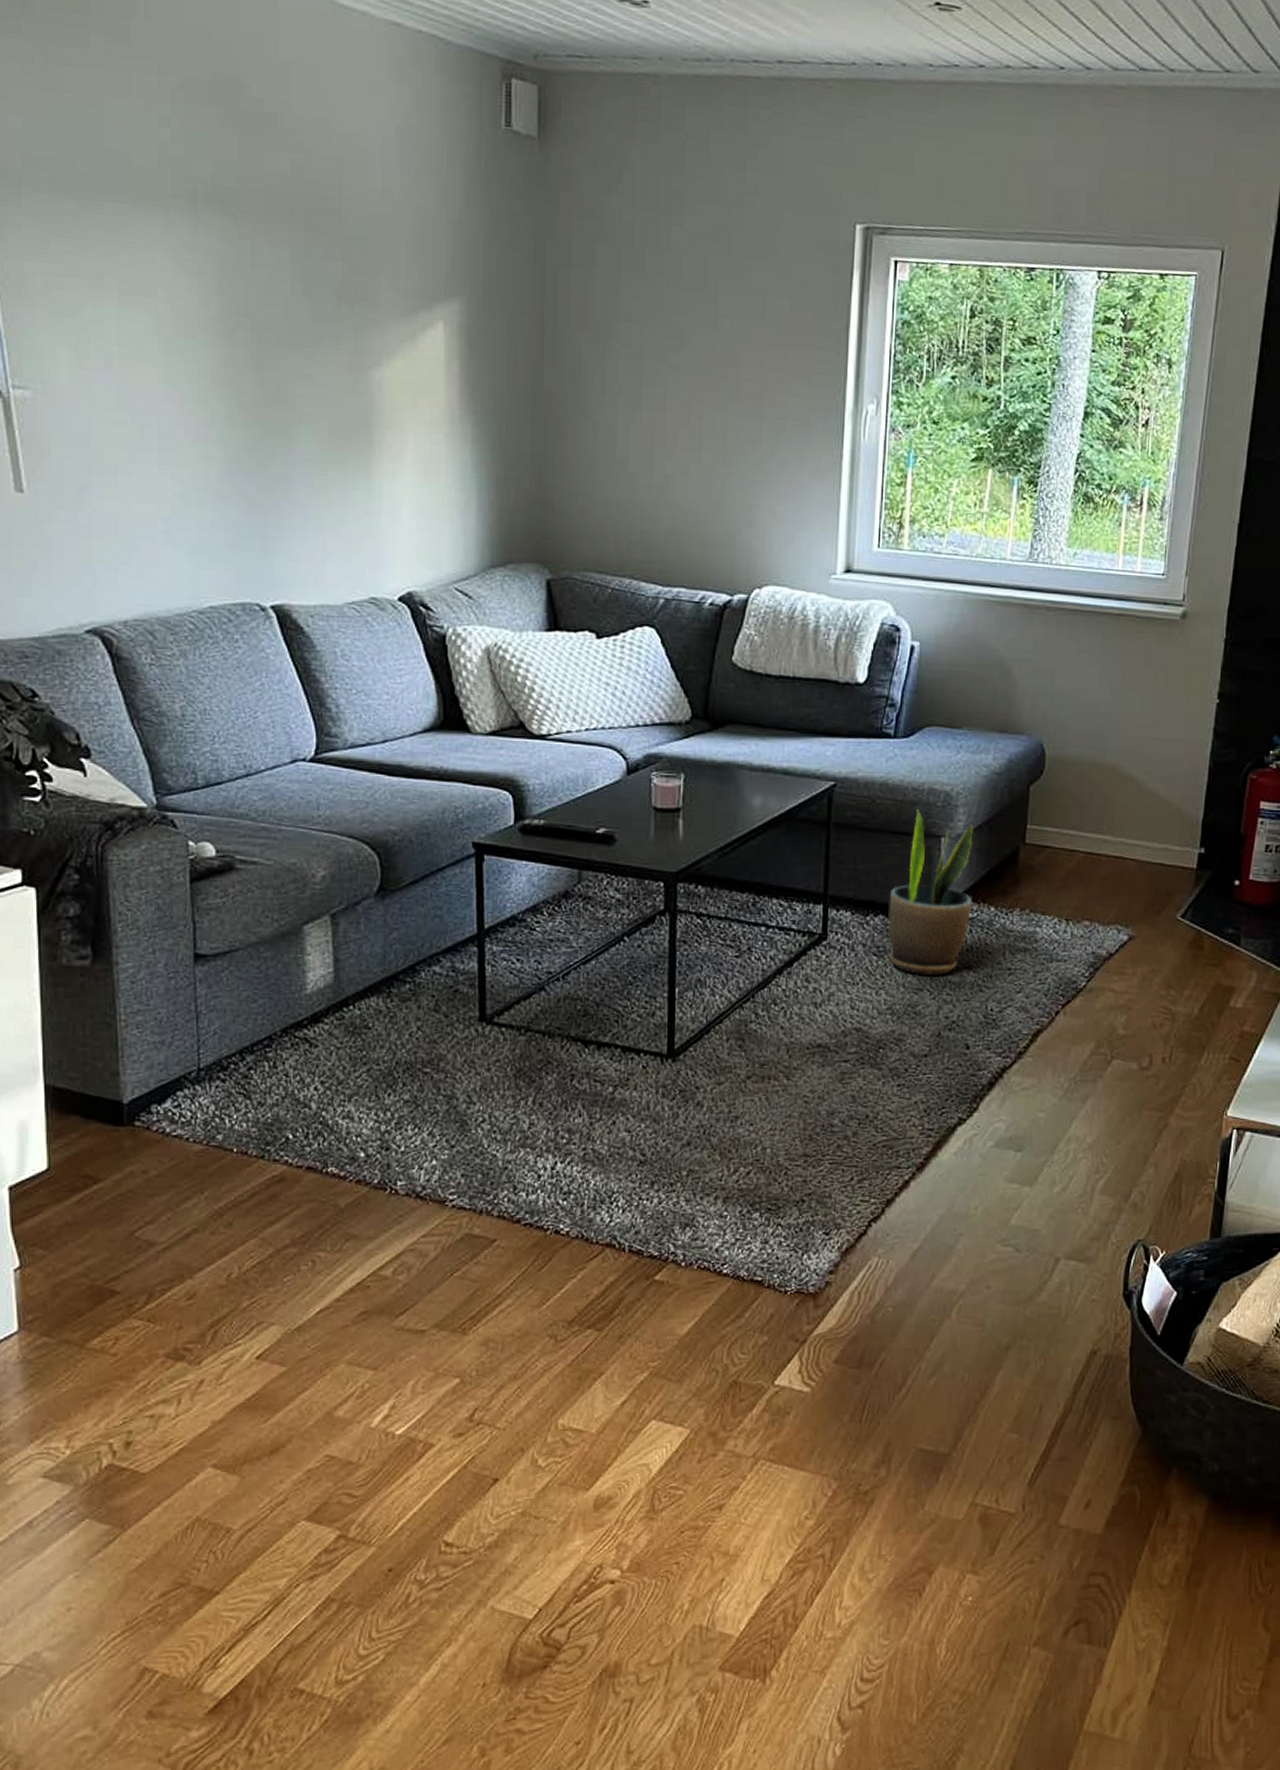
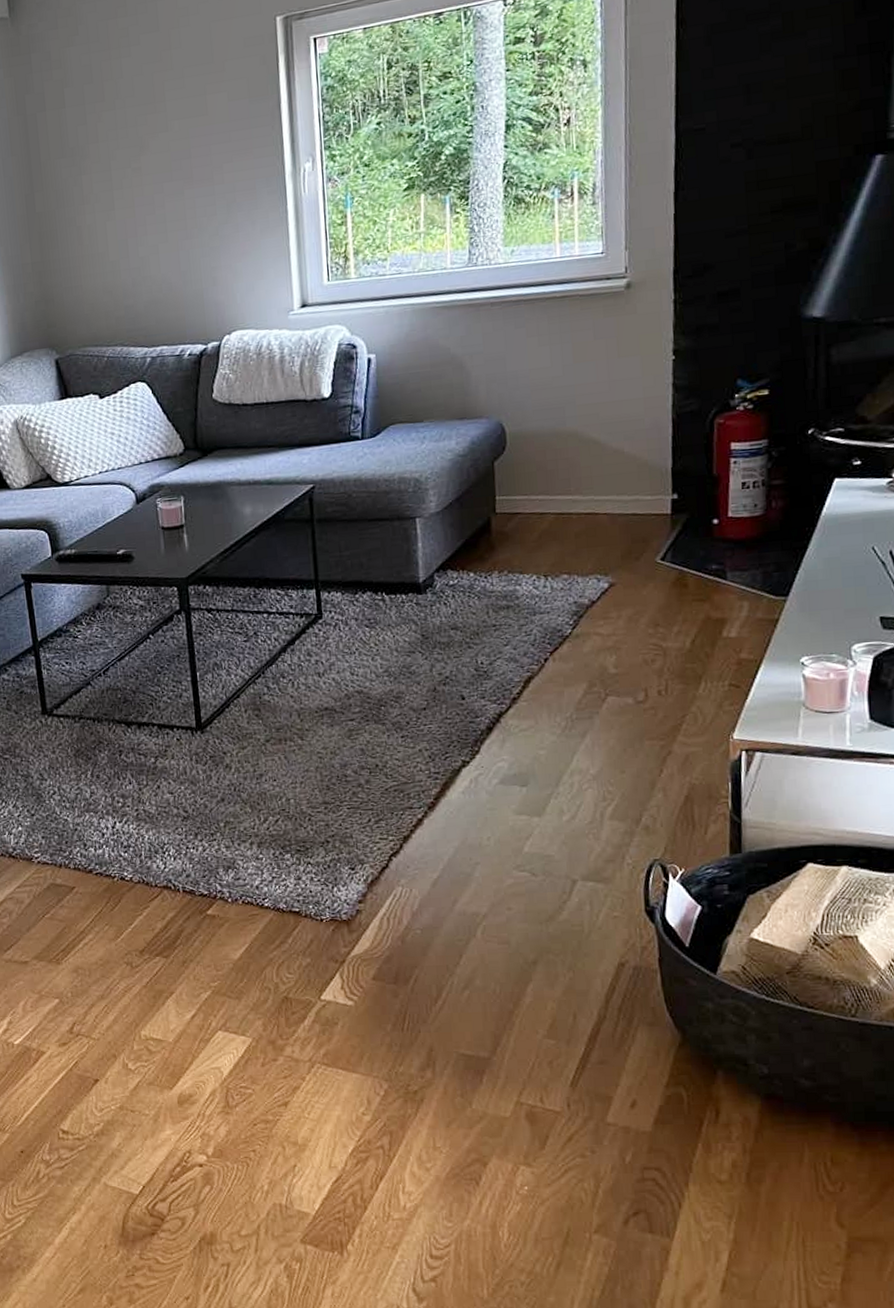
potted plant: present [888,810,973,976] -> none [374,497,452,640]

